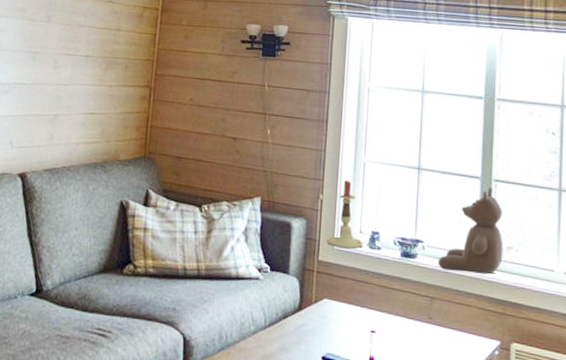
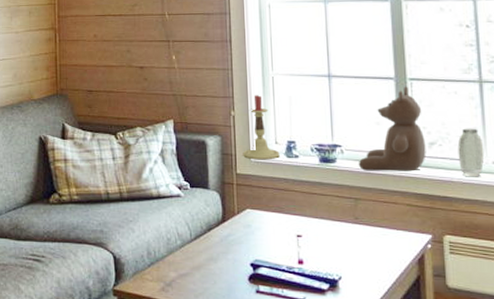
vase: none [532,235,557,287] -> present [457,128,485,177]

